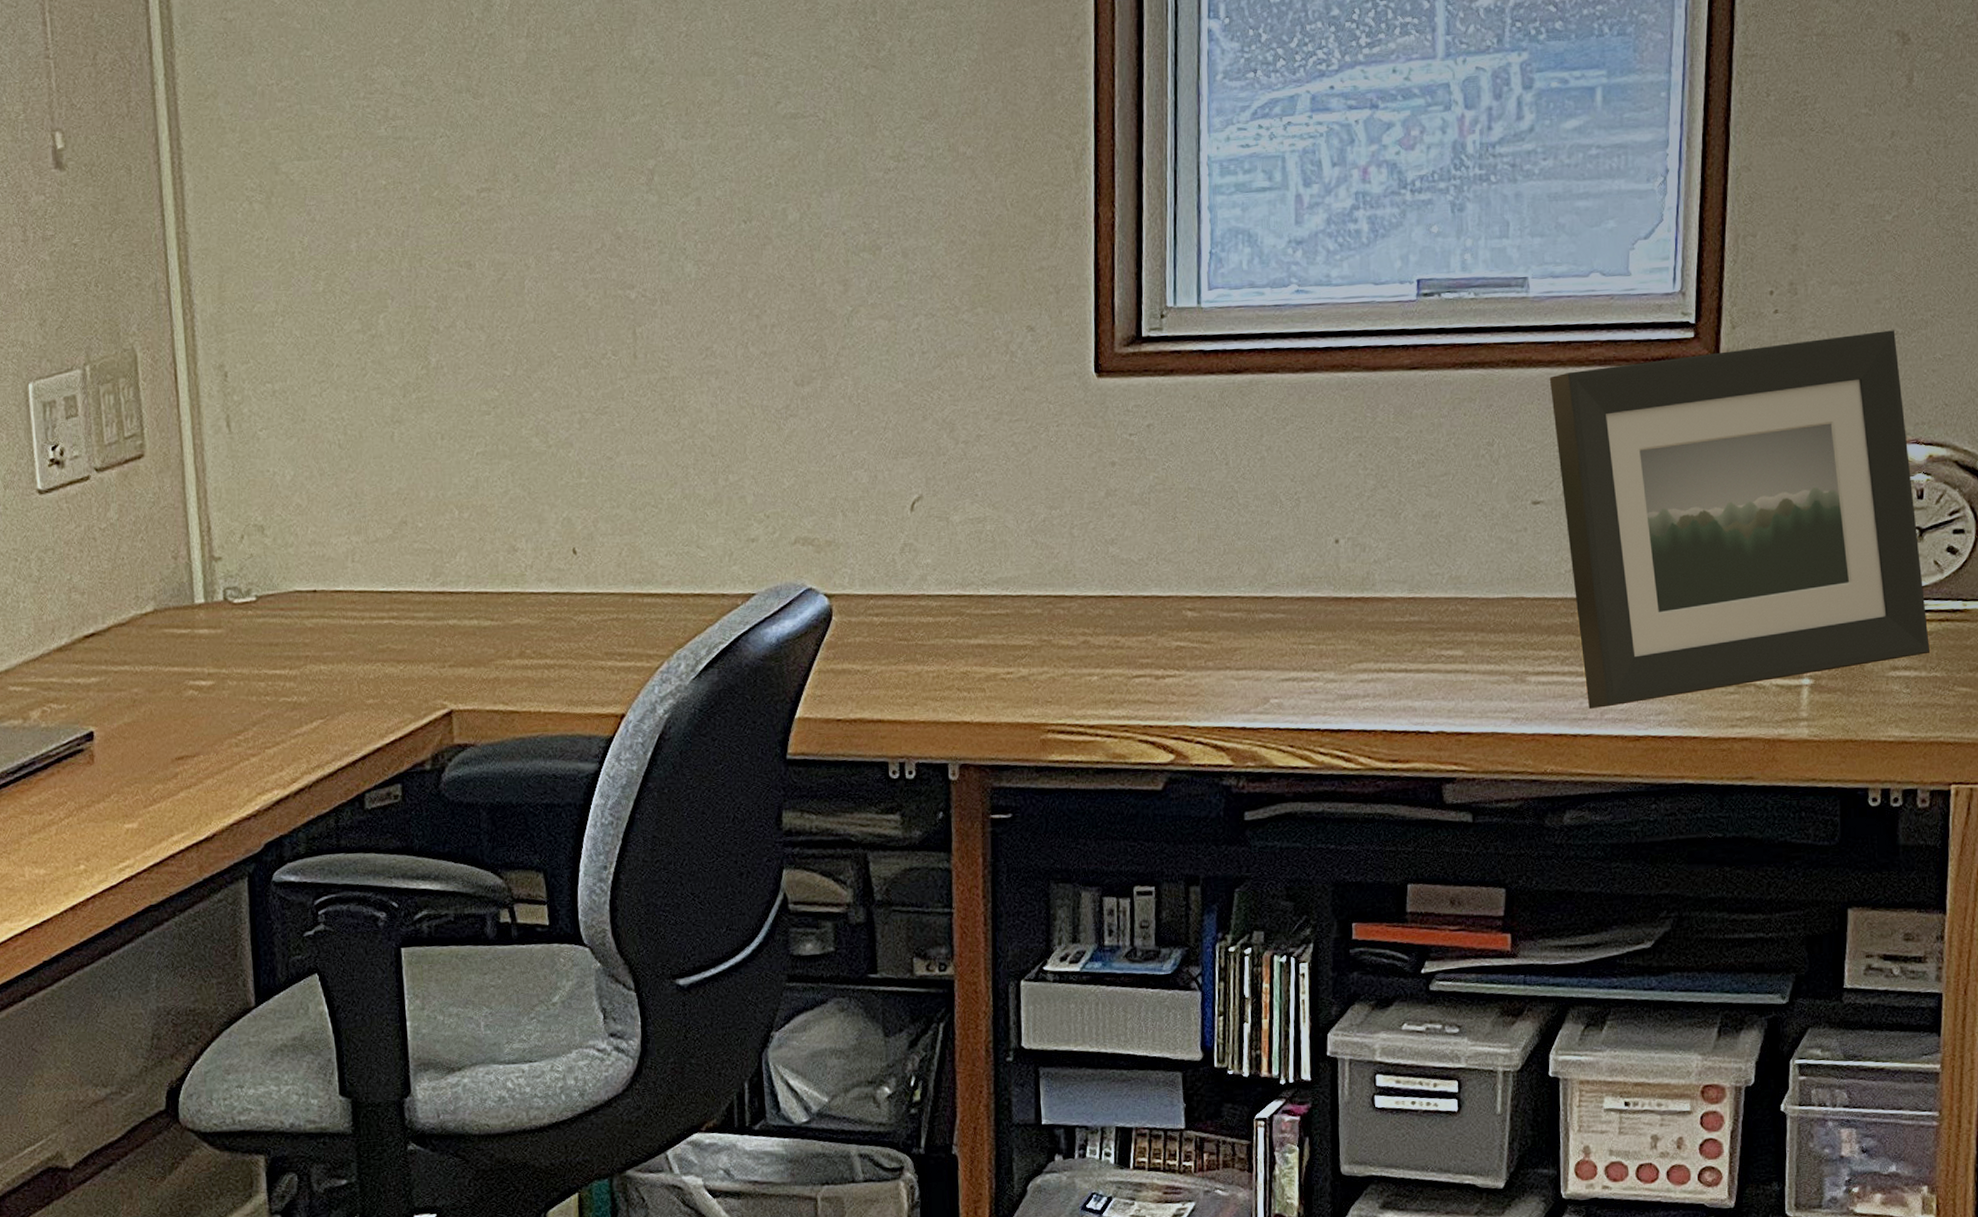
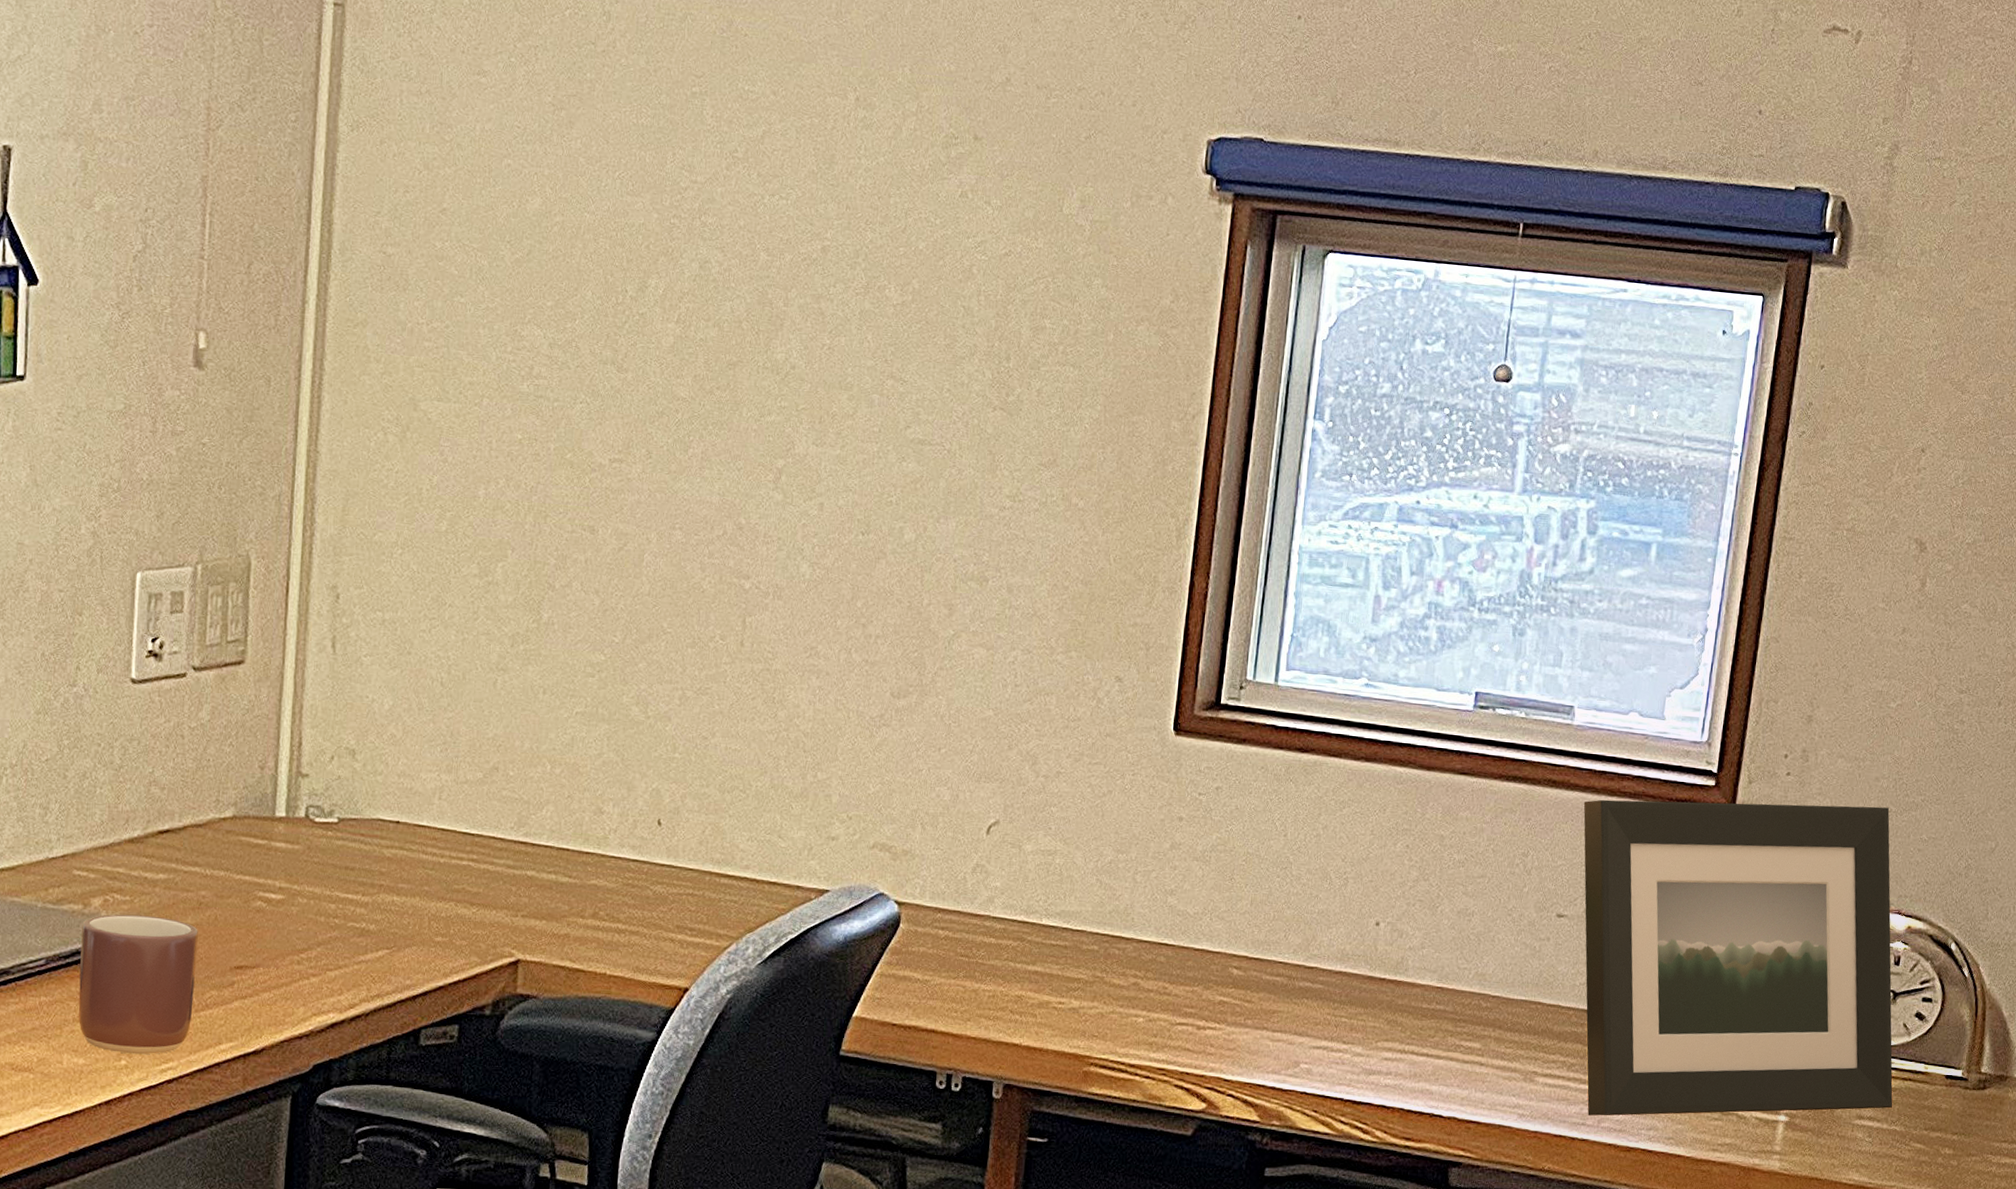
mug: none [24,720,142,858] -> present [78,914,198,1054]

